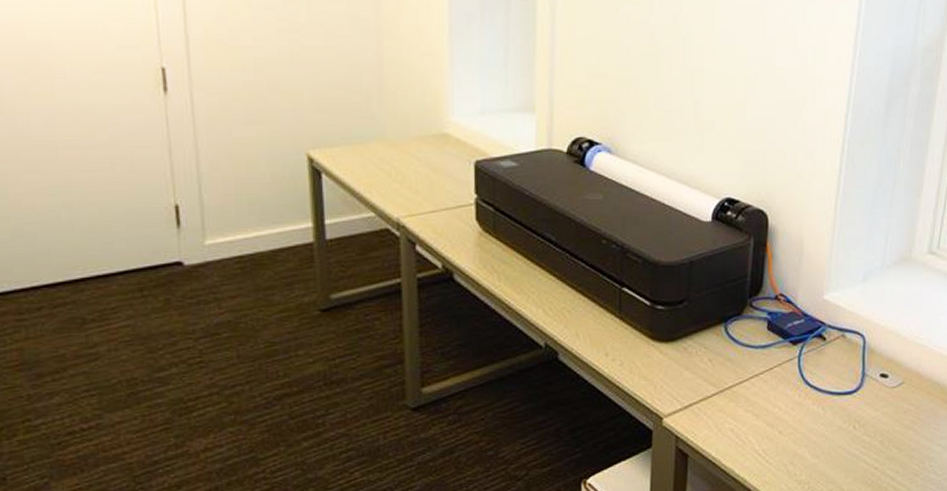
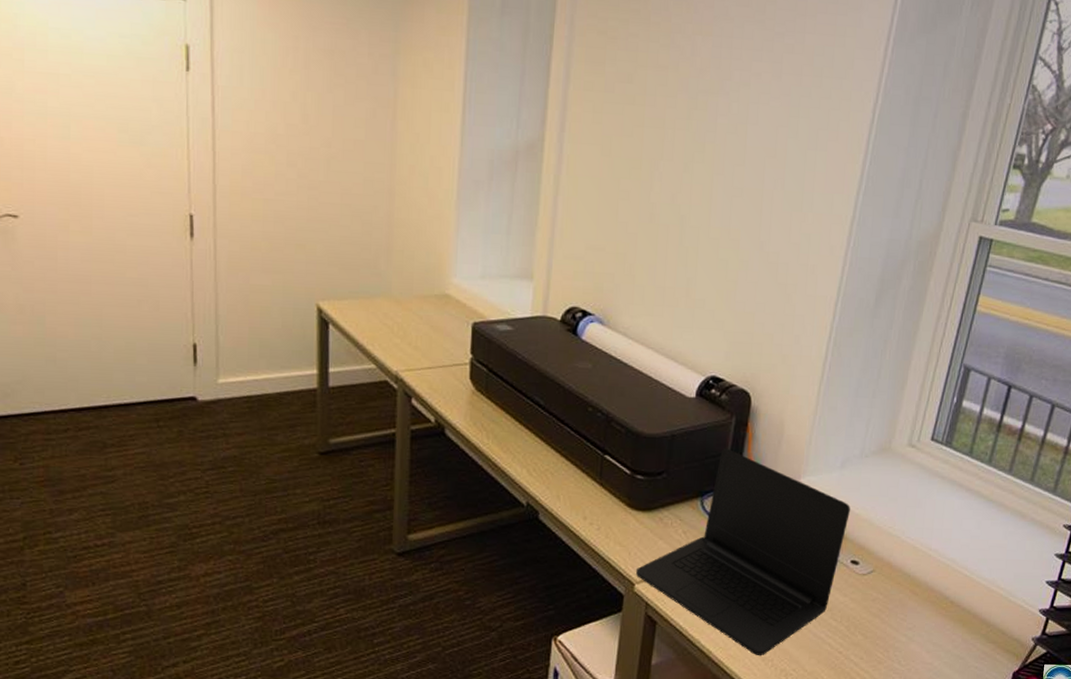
laptop: none [664,270,875,480] -> present [636,448,850,656]

